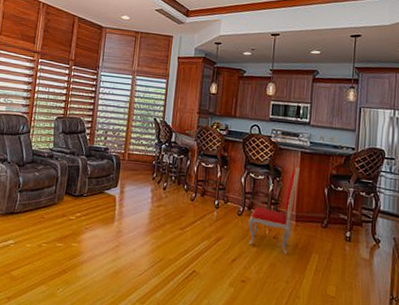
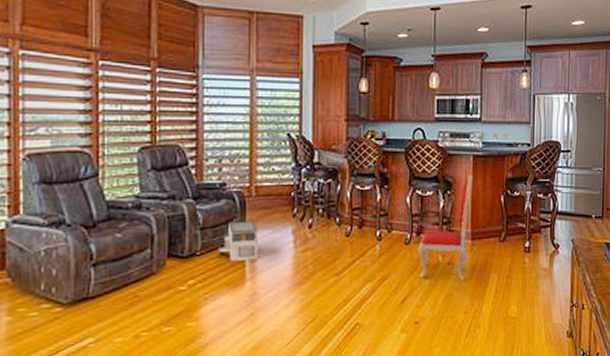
architectural model: none [98,175,127,207] -> present [218,220,258,261]

